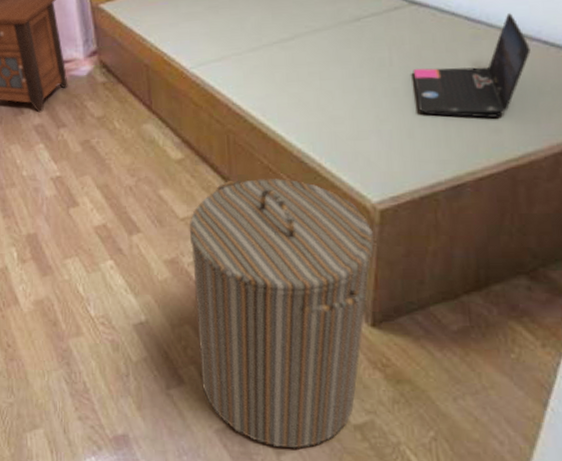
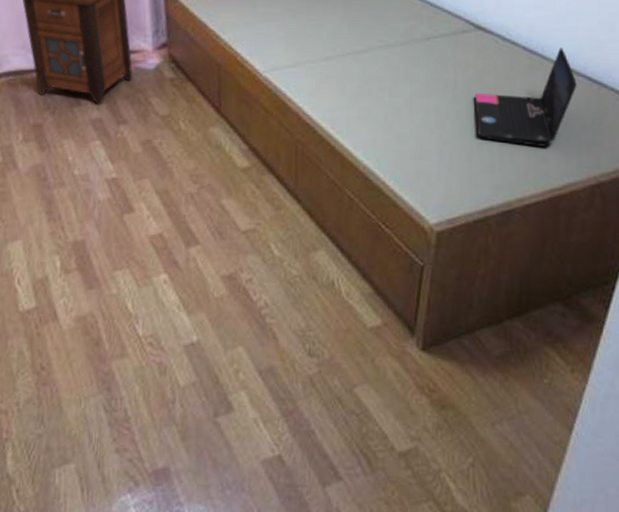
laundry hamper: present [189,178,374,449] -> none [250,192,429,479]

